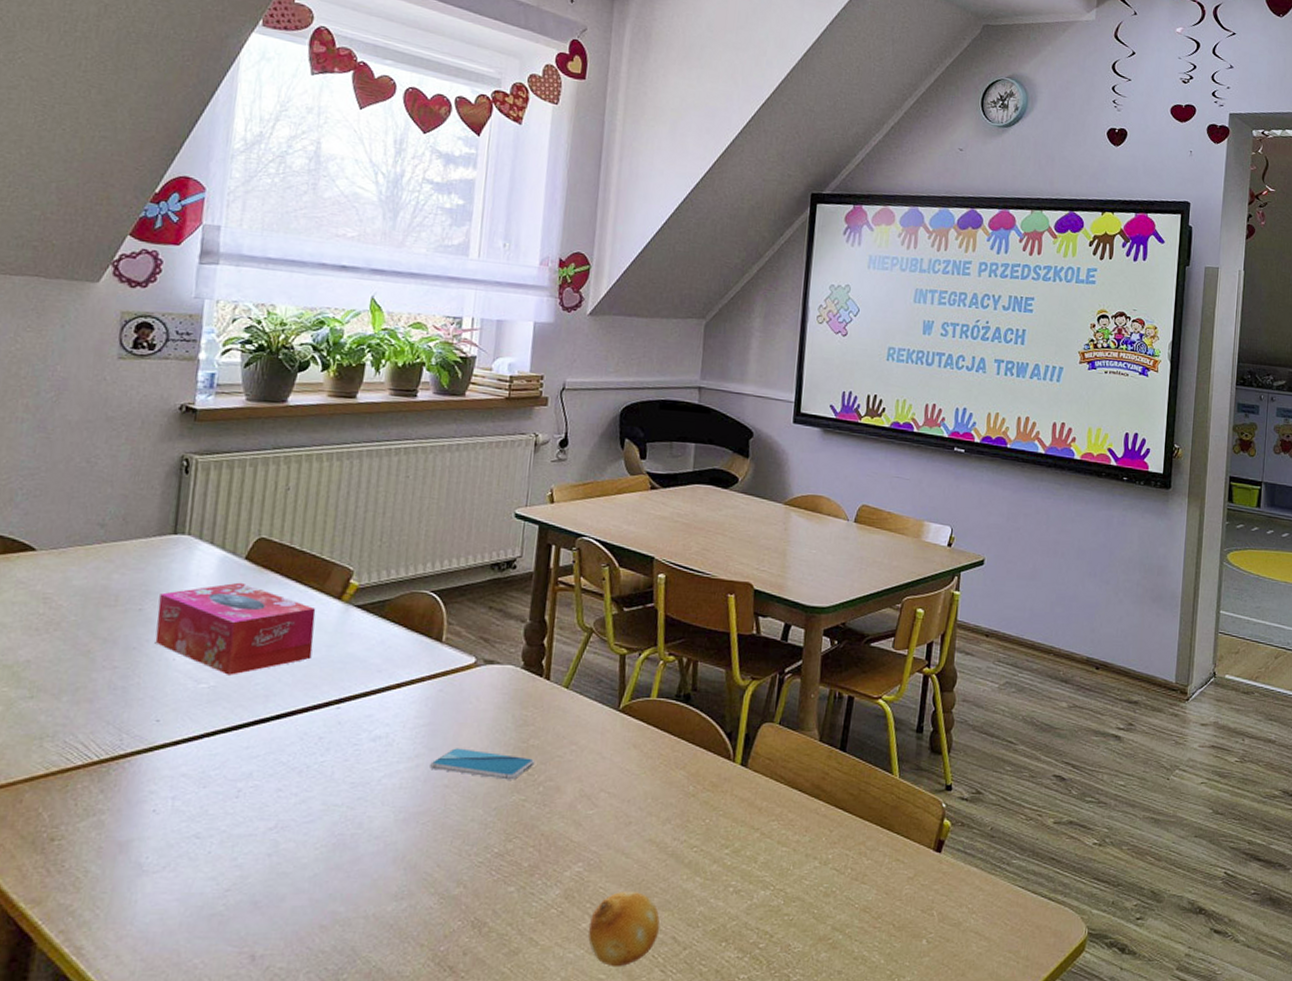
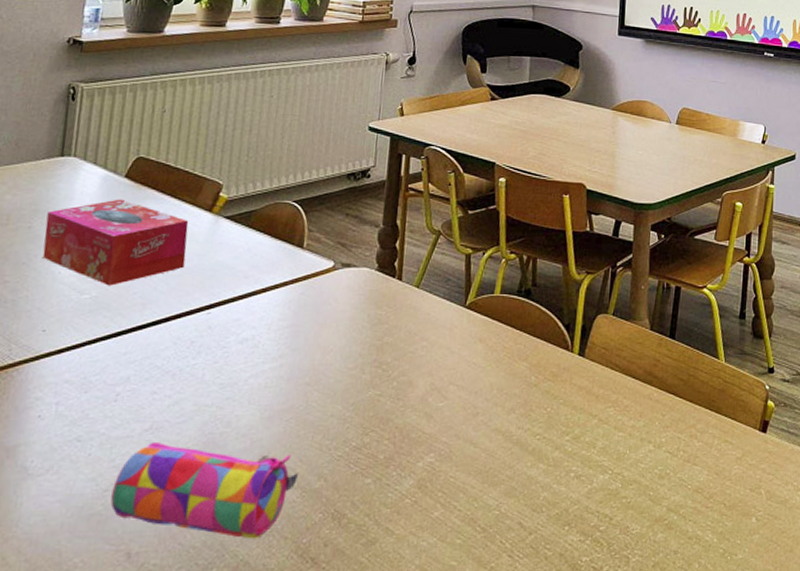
pencil case: none [232,842,435,945] -> present [110,442,298,539]
smartphone: present [430,748,535,780] -> none [293,348,389,376]
fruit: present [588,890,660,968] -> none [440,479,507,554]

